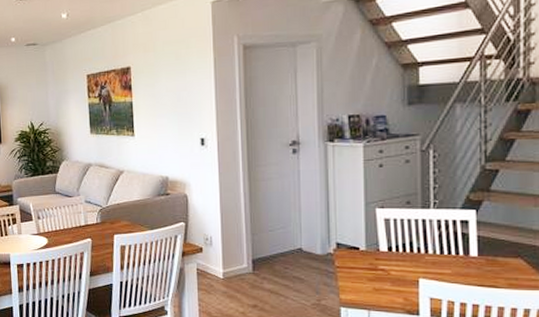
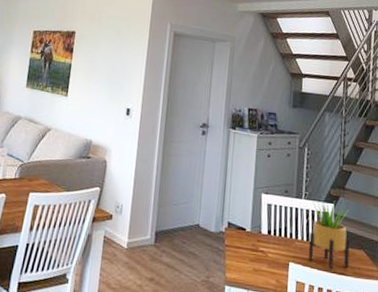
potted plant: none [443,204,501,283] -> present [308,200,350,270]

